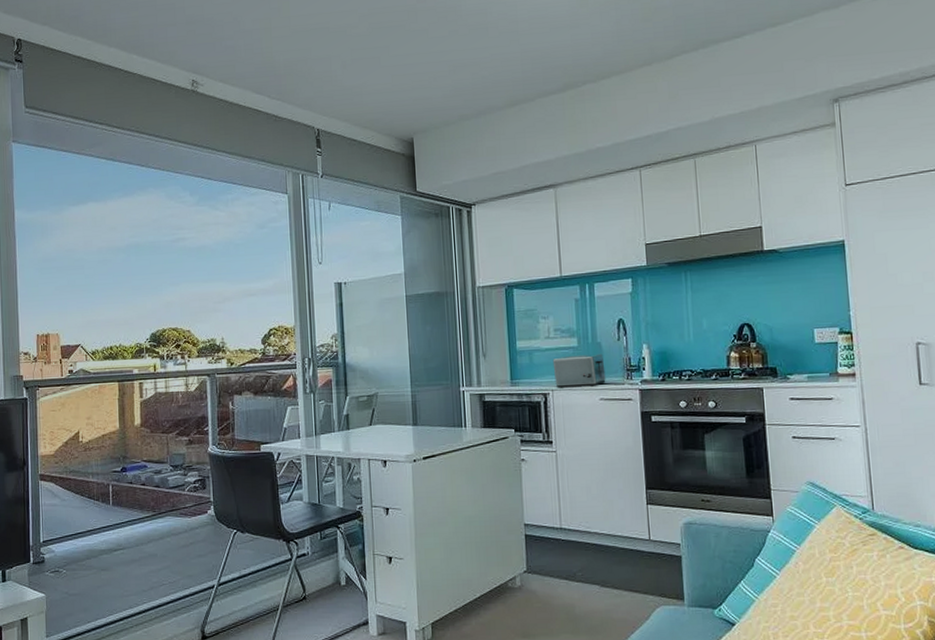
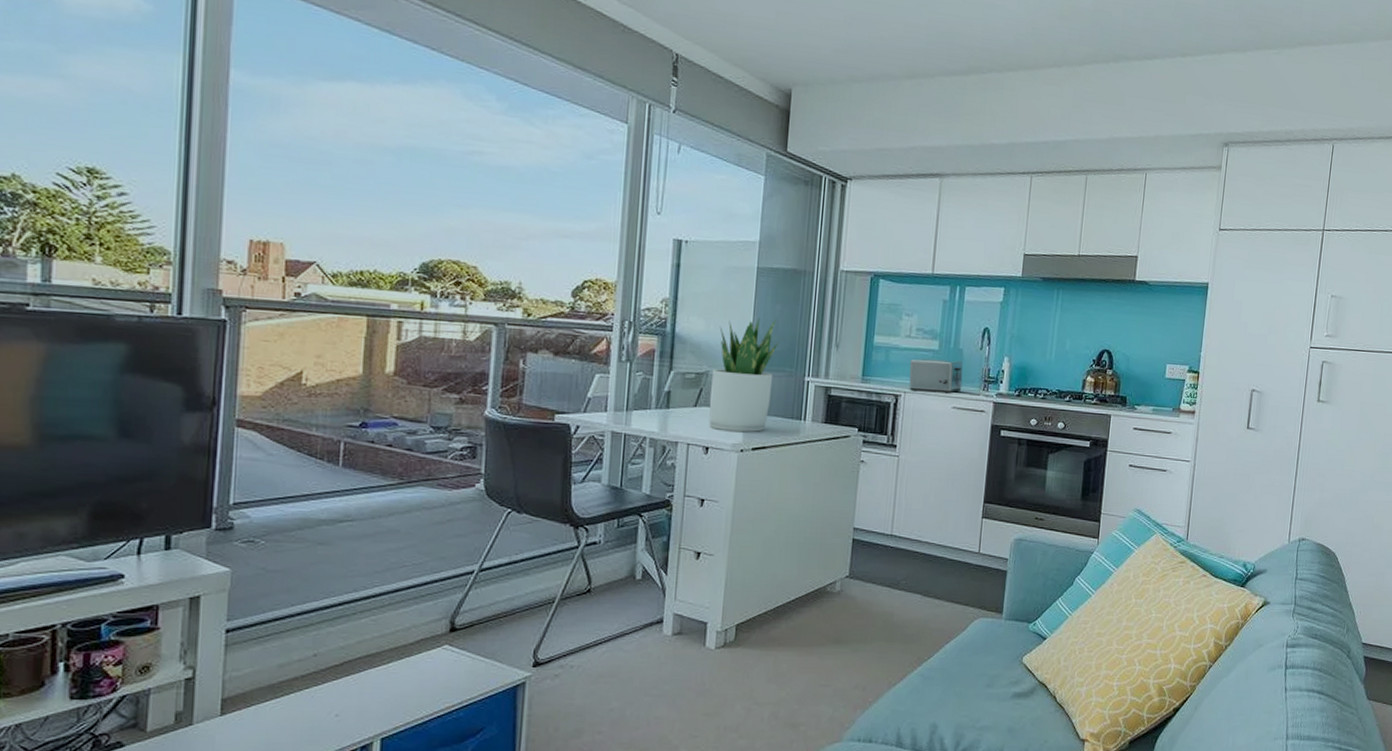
planter: none [380,339,433,445] -> present [709,318,779,433]

